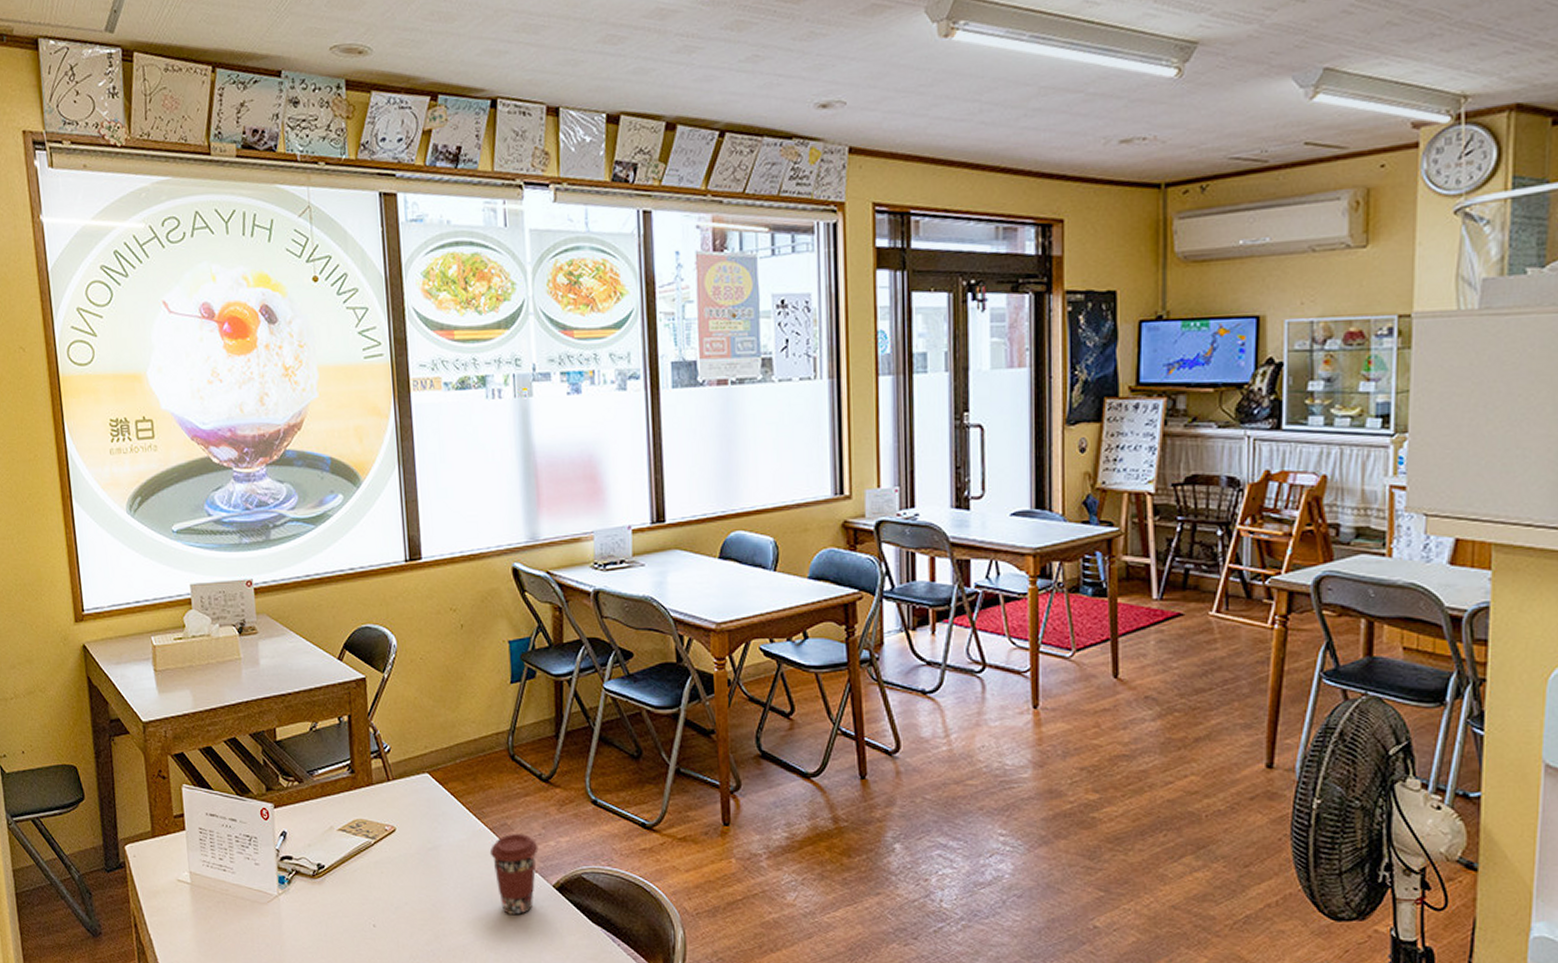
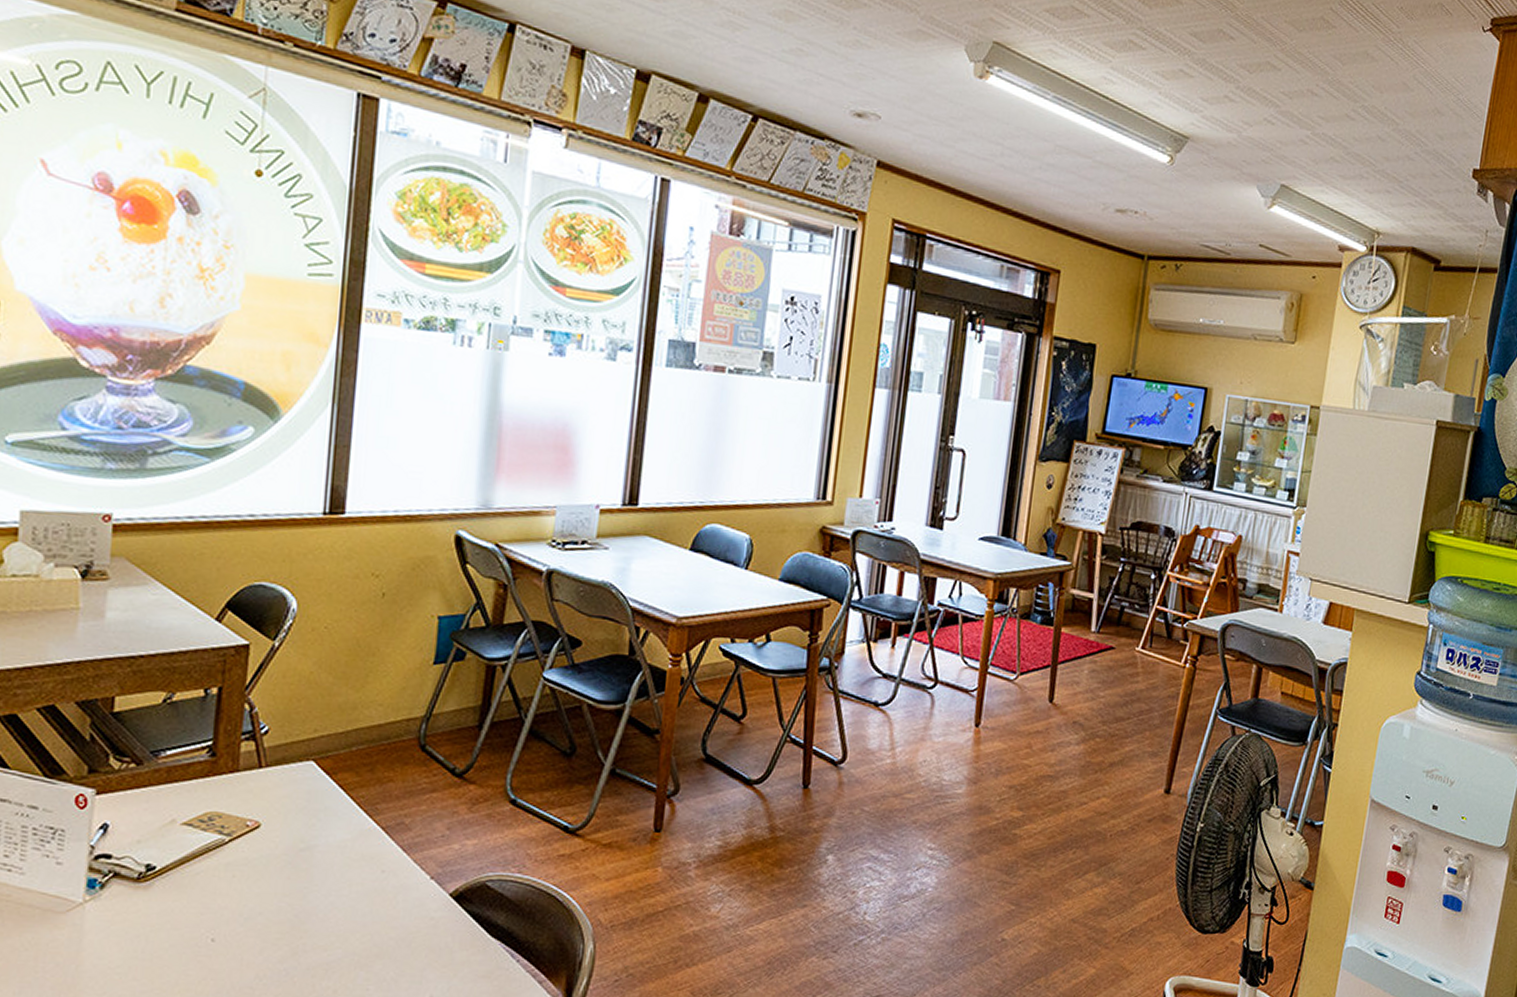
coffee cup: present [489,834,539,915] -> none [377,834,439,927]

